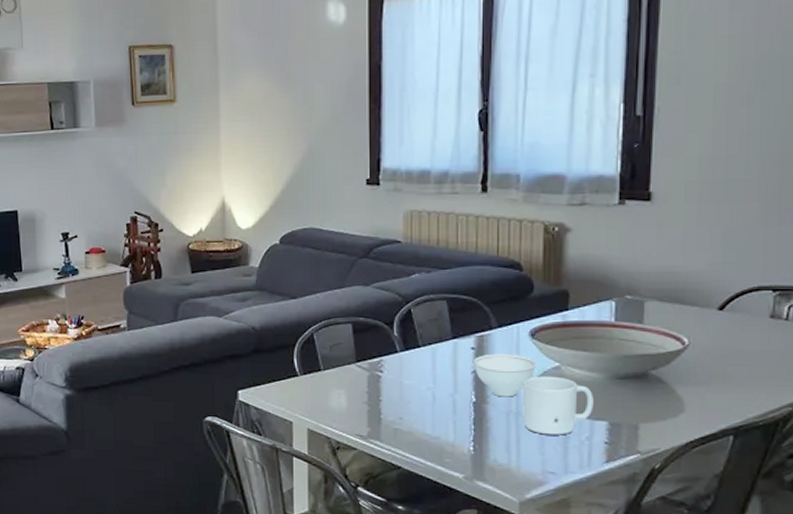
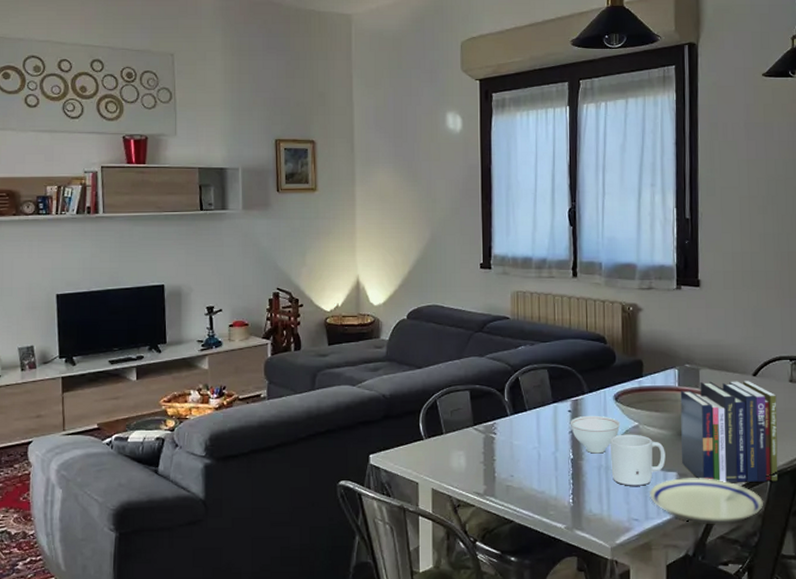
plate: none [571,428,723,484] -> present [650,478,764,525]
books: none [615,316,750,437] -> present [680,381,778,483]

